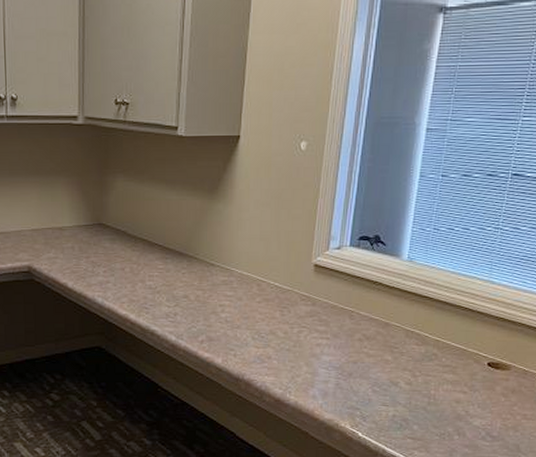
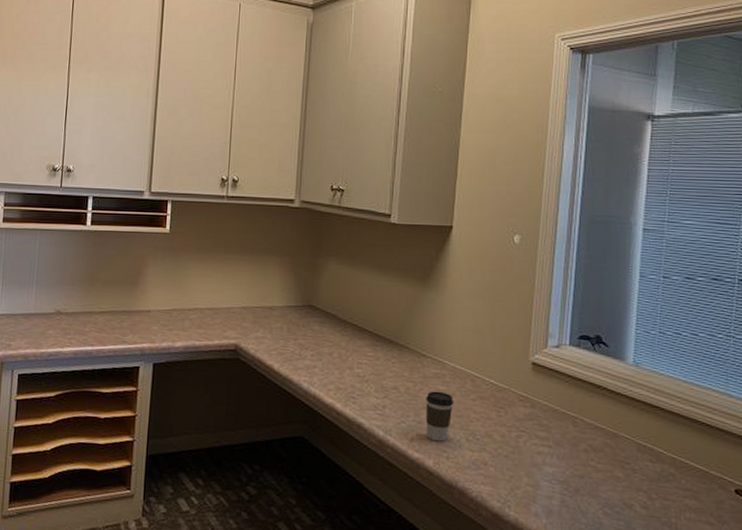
coffee cup: none [214,297,240,342] -> present [425,391,453,442]

